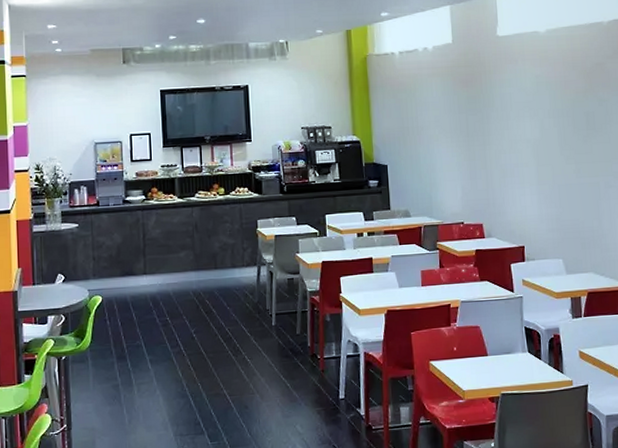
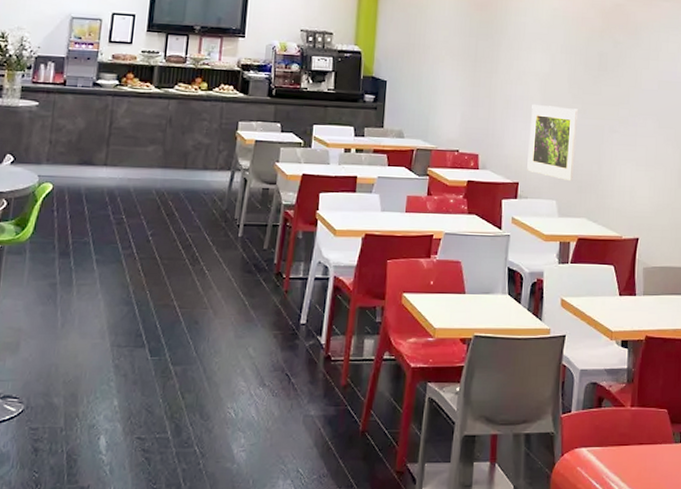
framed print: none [527,169,576,240] -> present [527,104,579,182]

